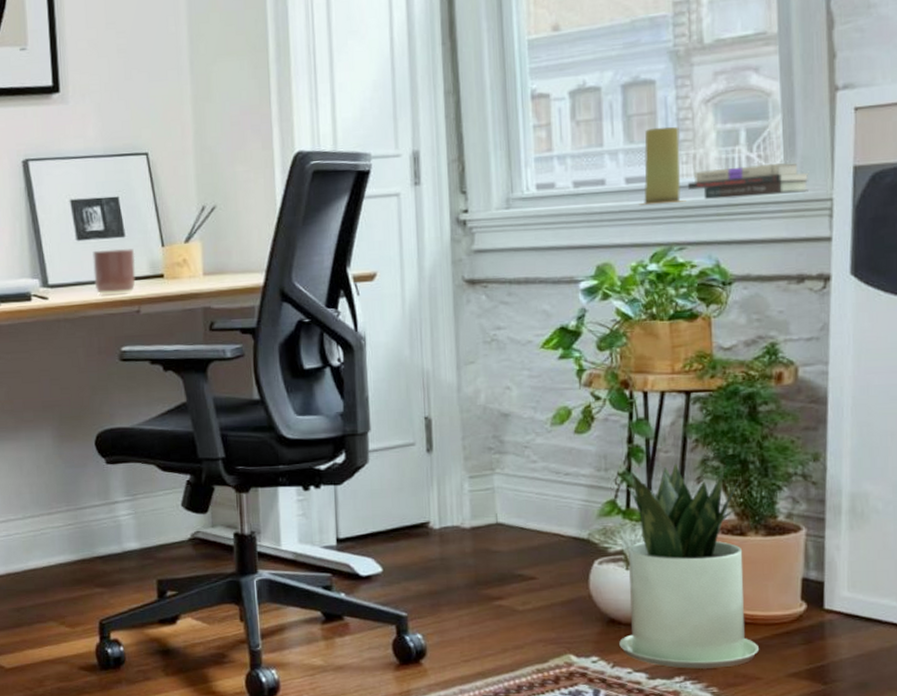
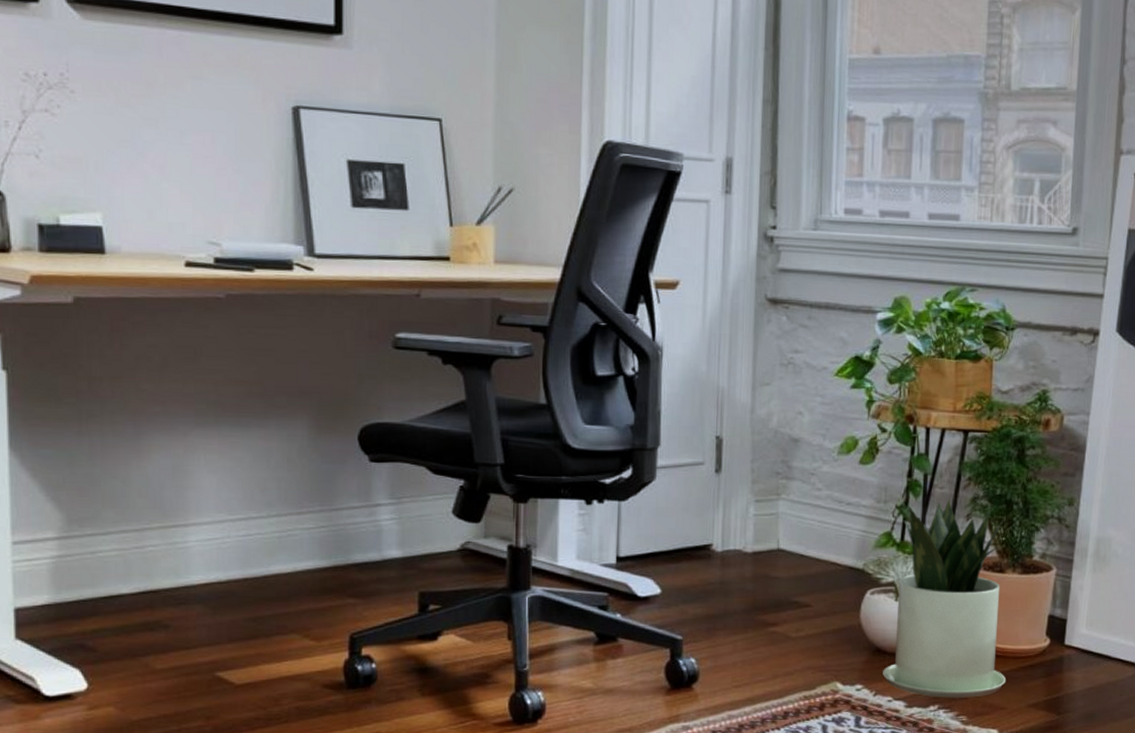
mug: present [92,248,136,296] -> none [369,221,419,275]
candle: present [639,126,686,206] -> none [938,166,981,245]
books: present [688,162,809,200] -> none [984,215,1091,249]

